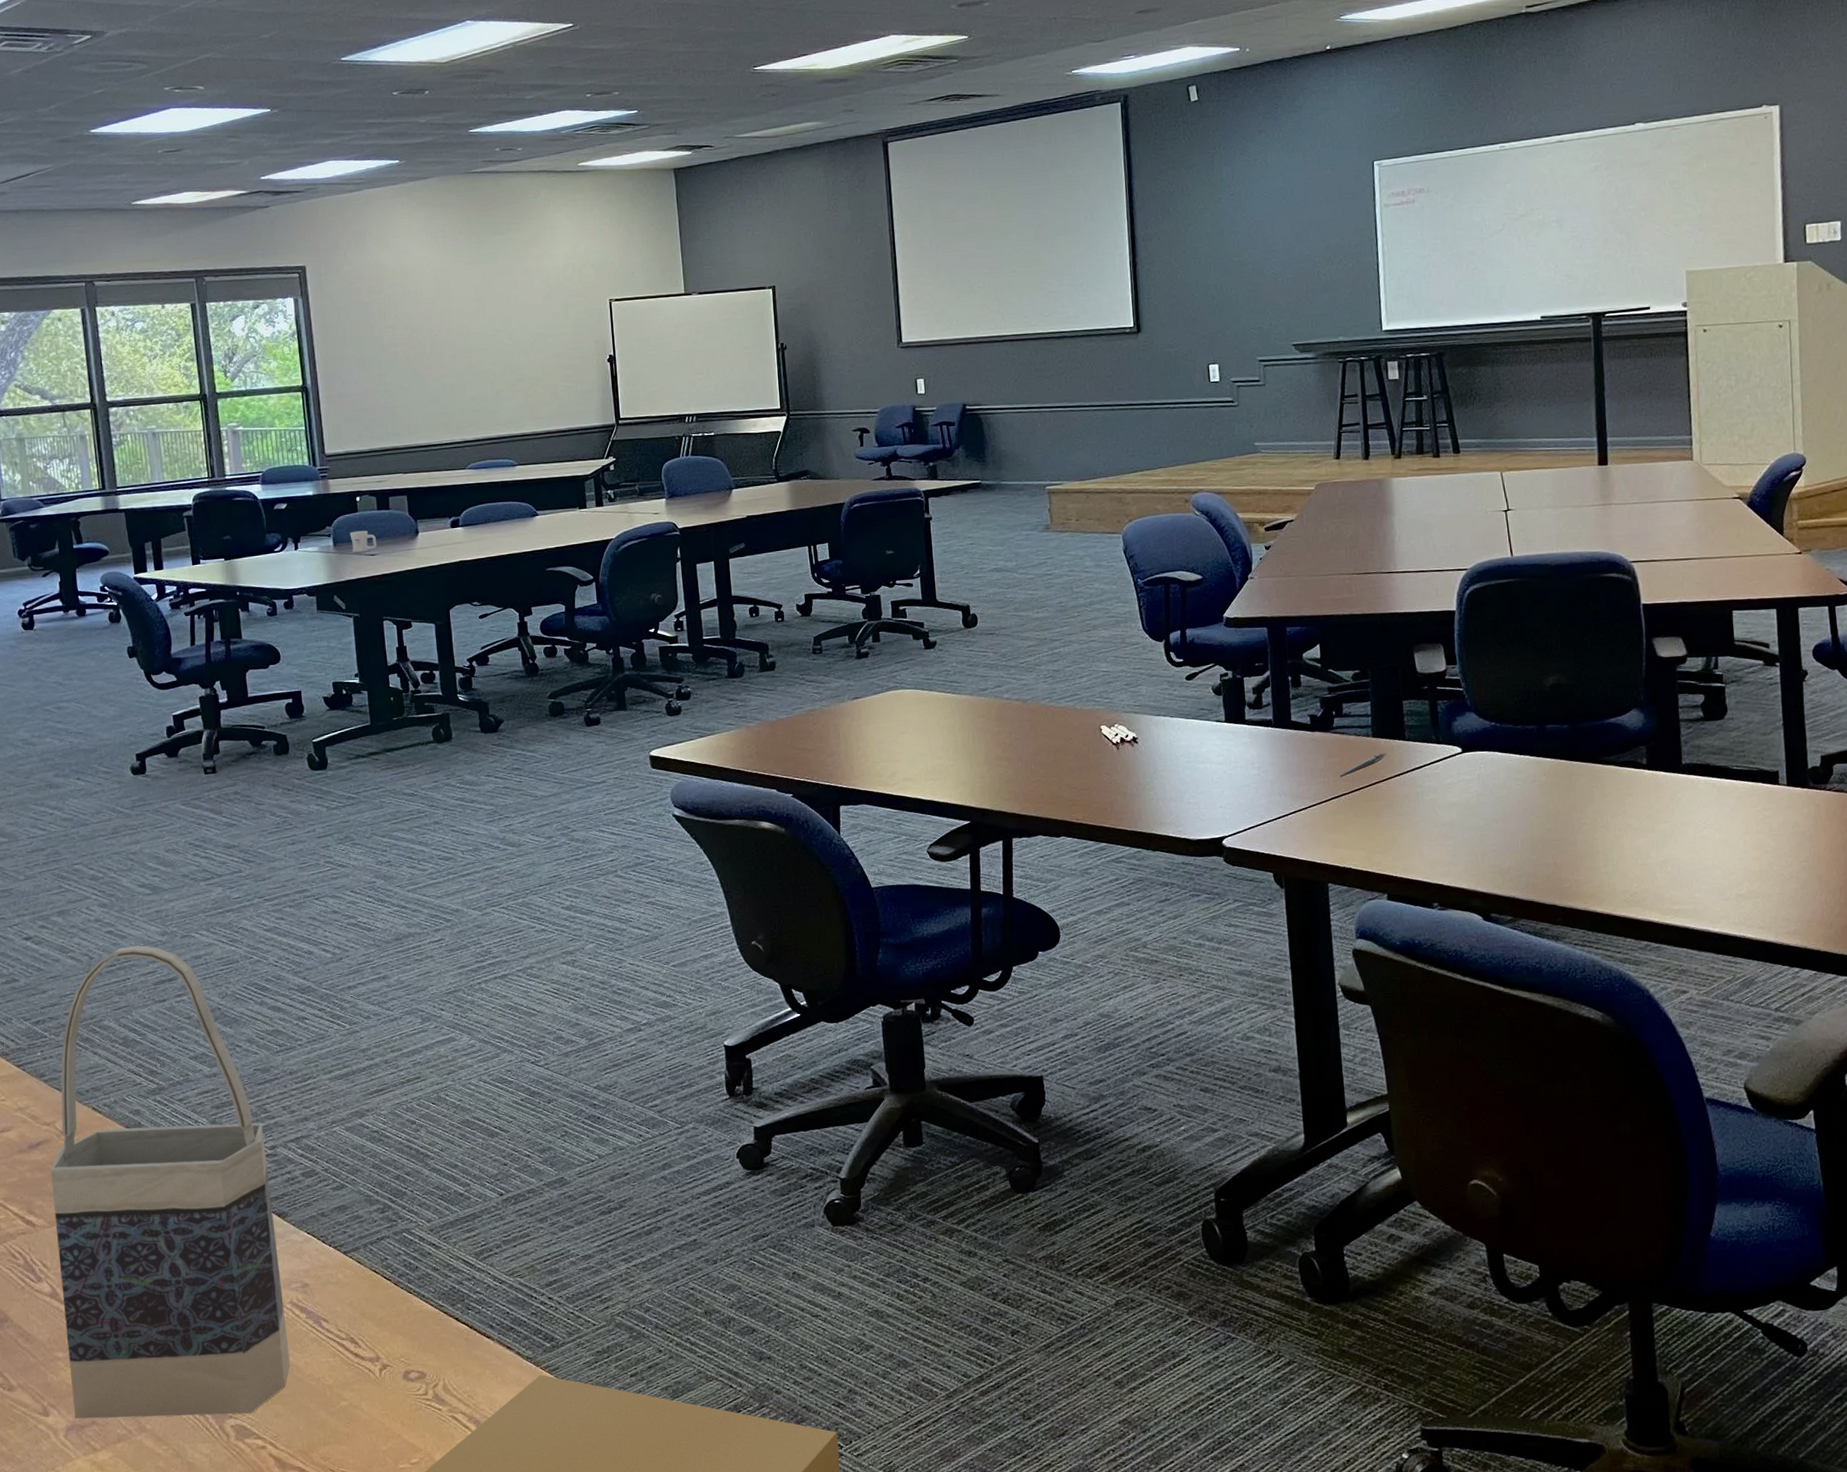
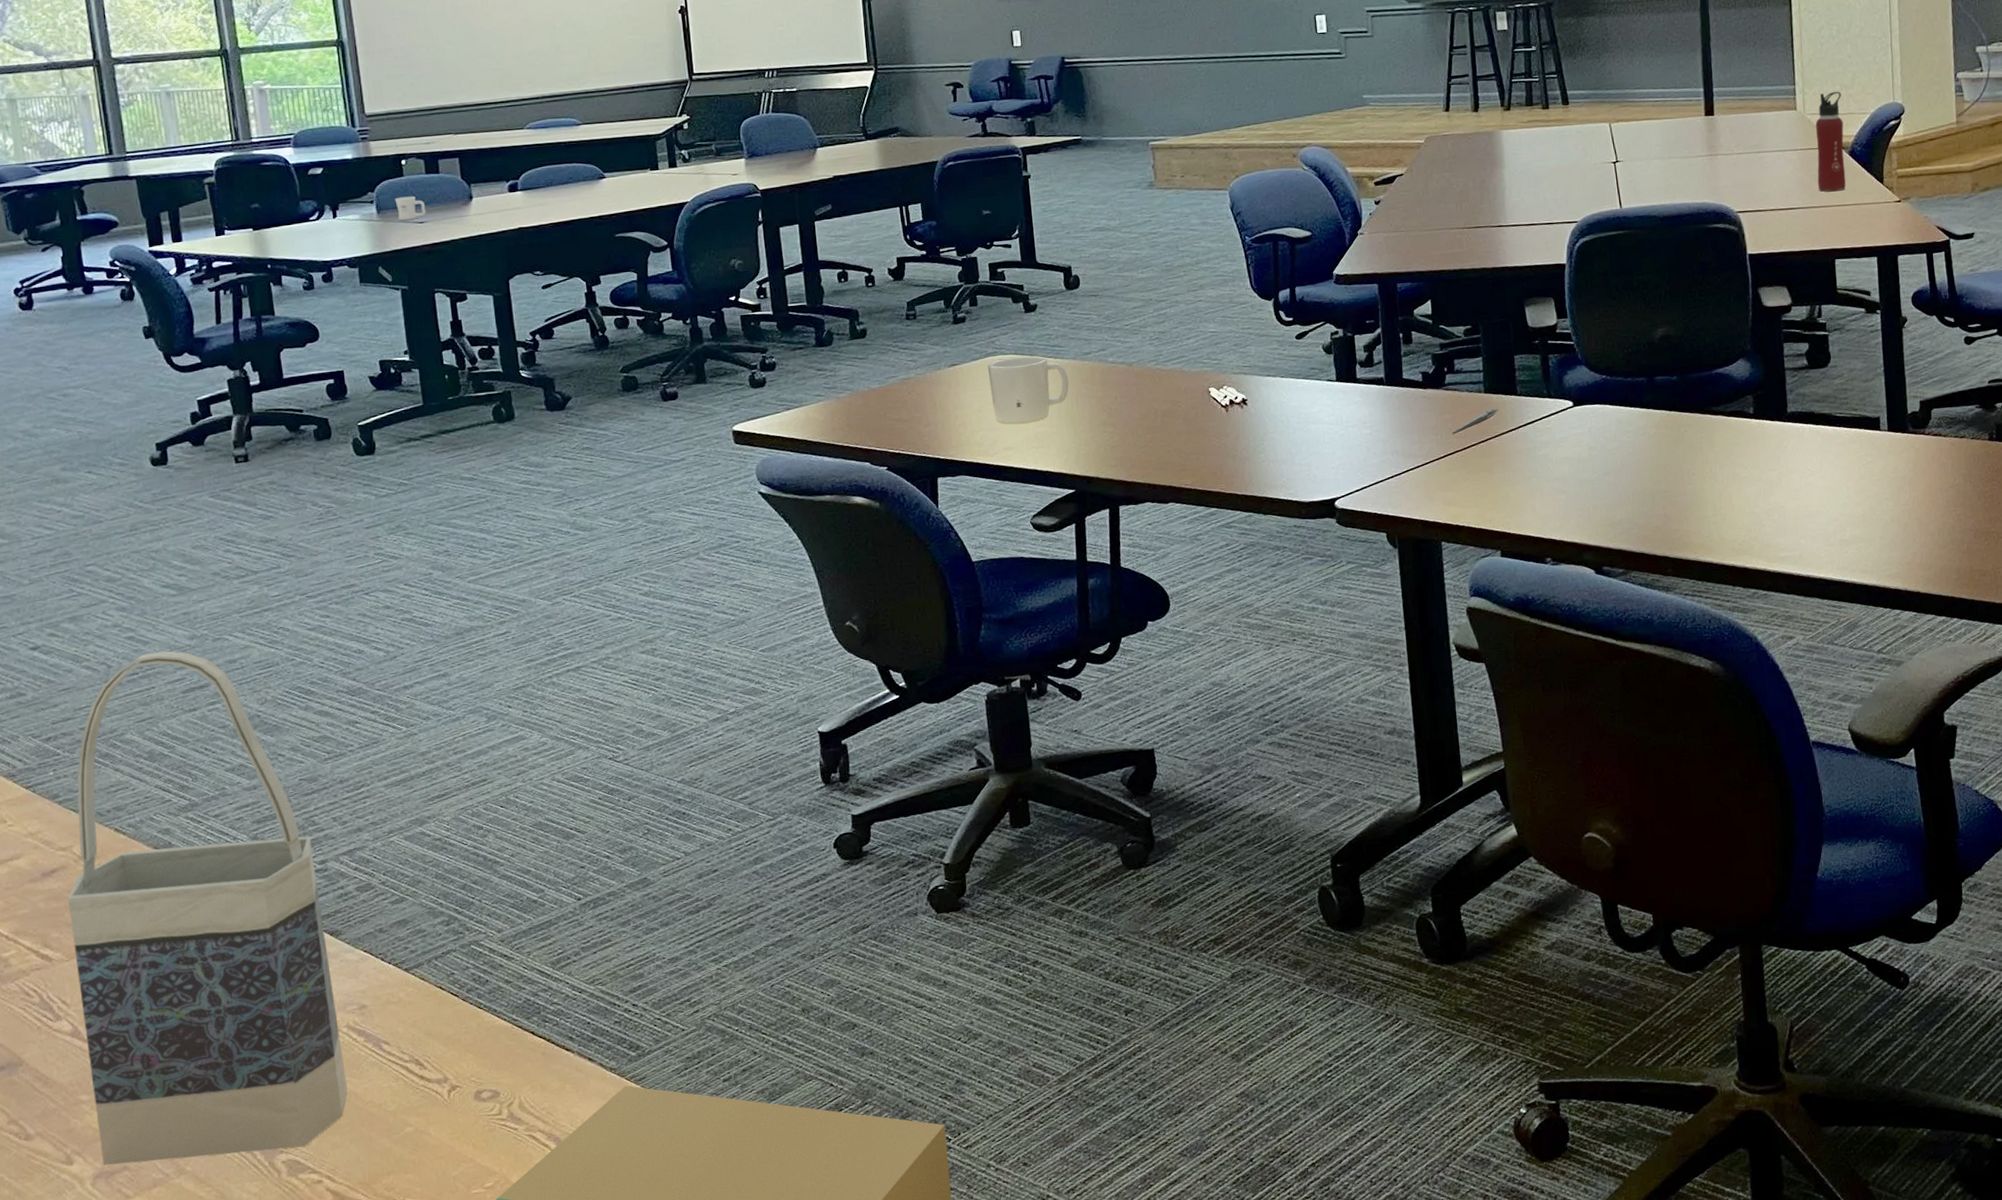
mug: none [889,691,966,757] -> present [988,356,1069,425]
water bottle: none [1713,441,1745,543] -> present [1816,91,1846,192]

